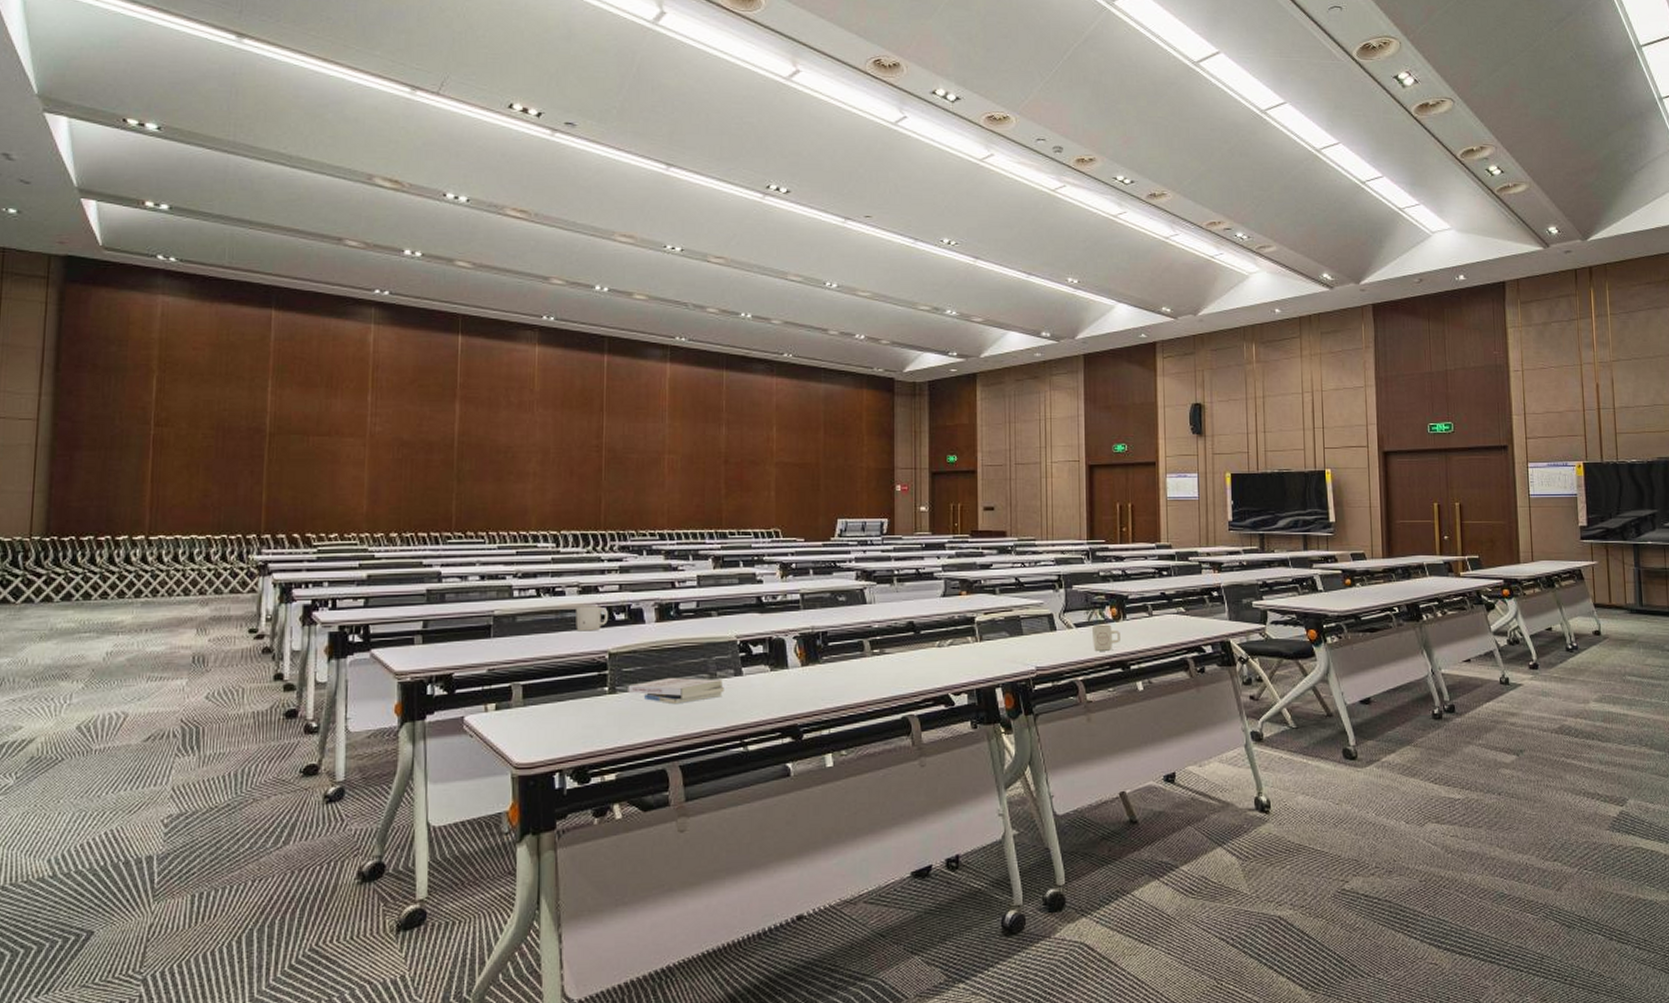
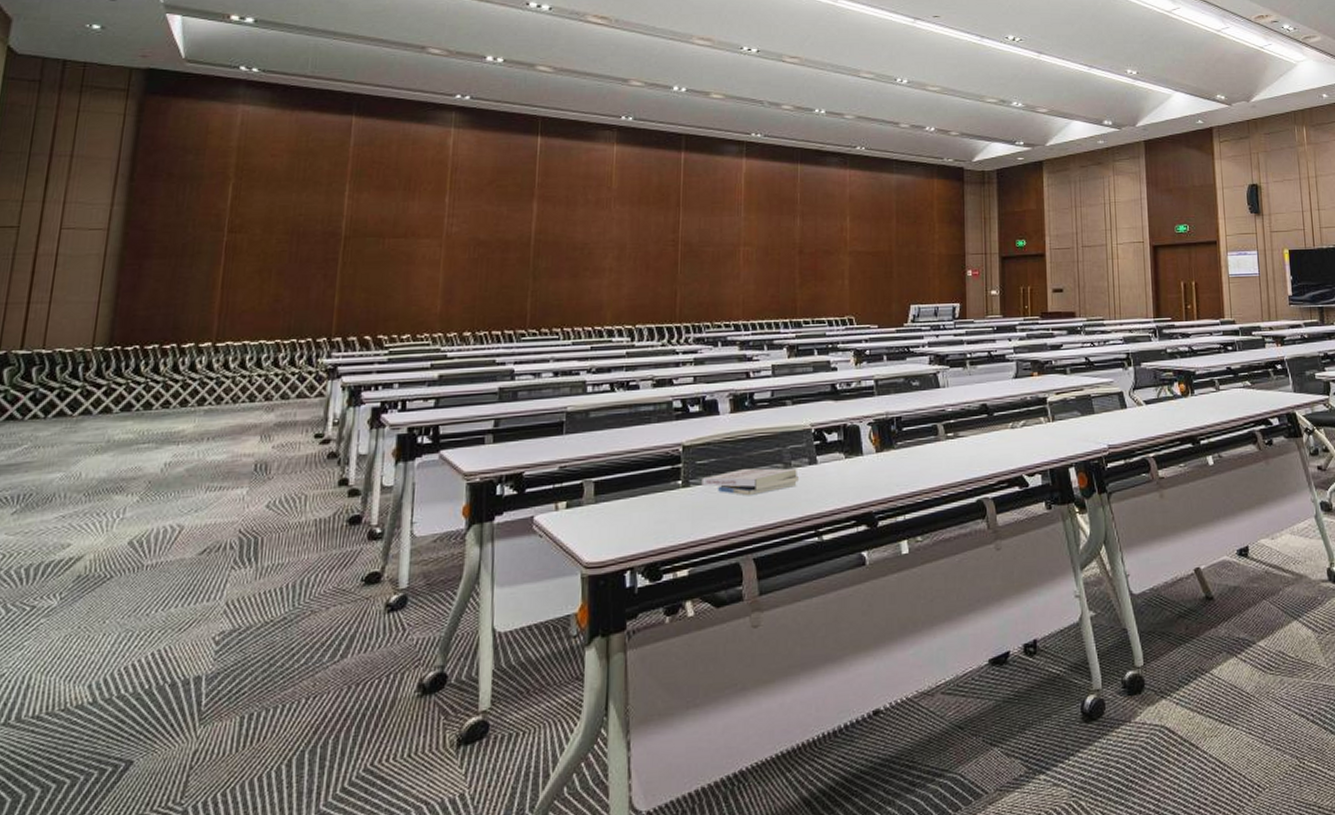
mug: present [576,606,608,631] -> none [649,399,682,425]
mug: present [1092,624,1120,651] -> none [1162,400,1189,427]

